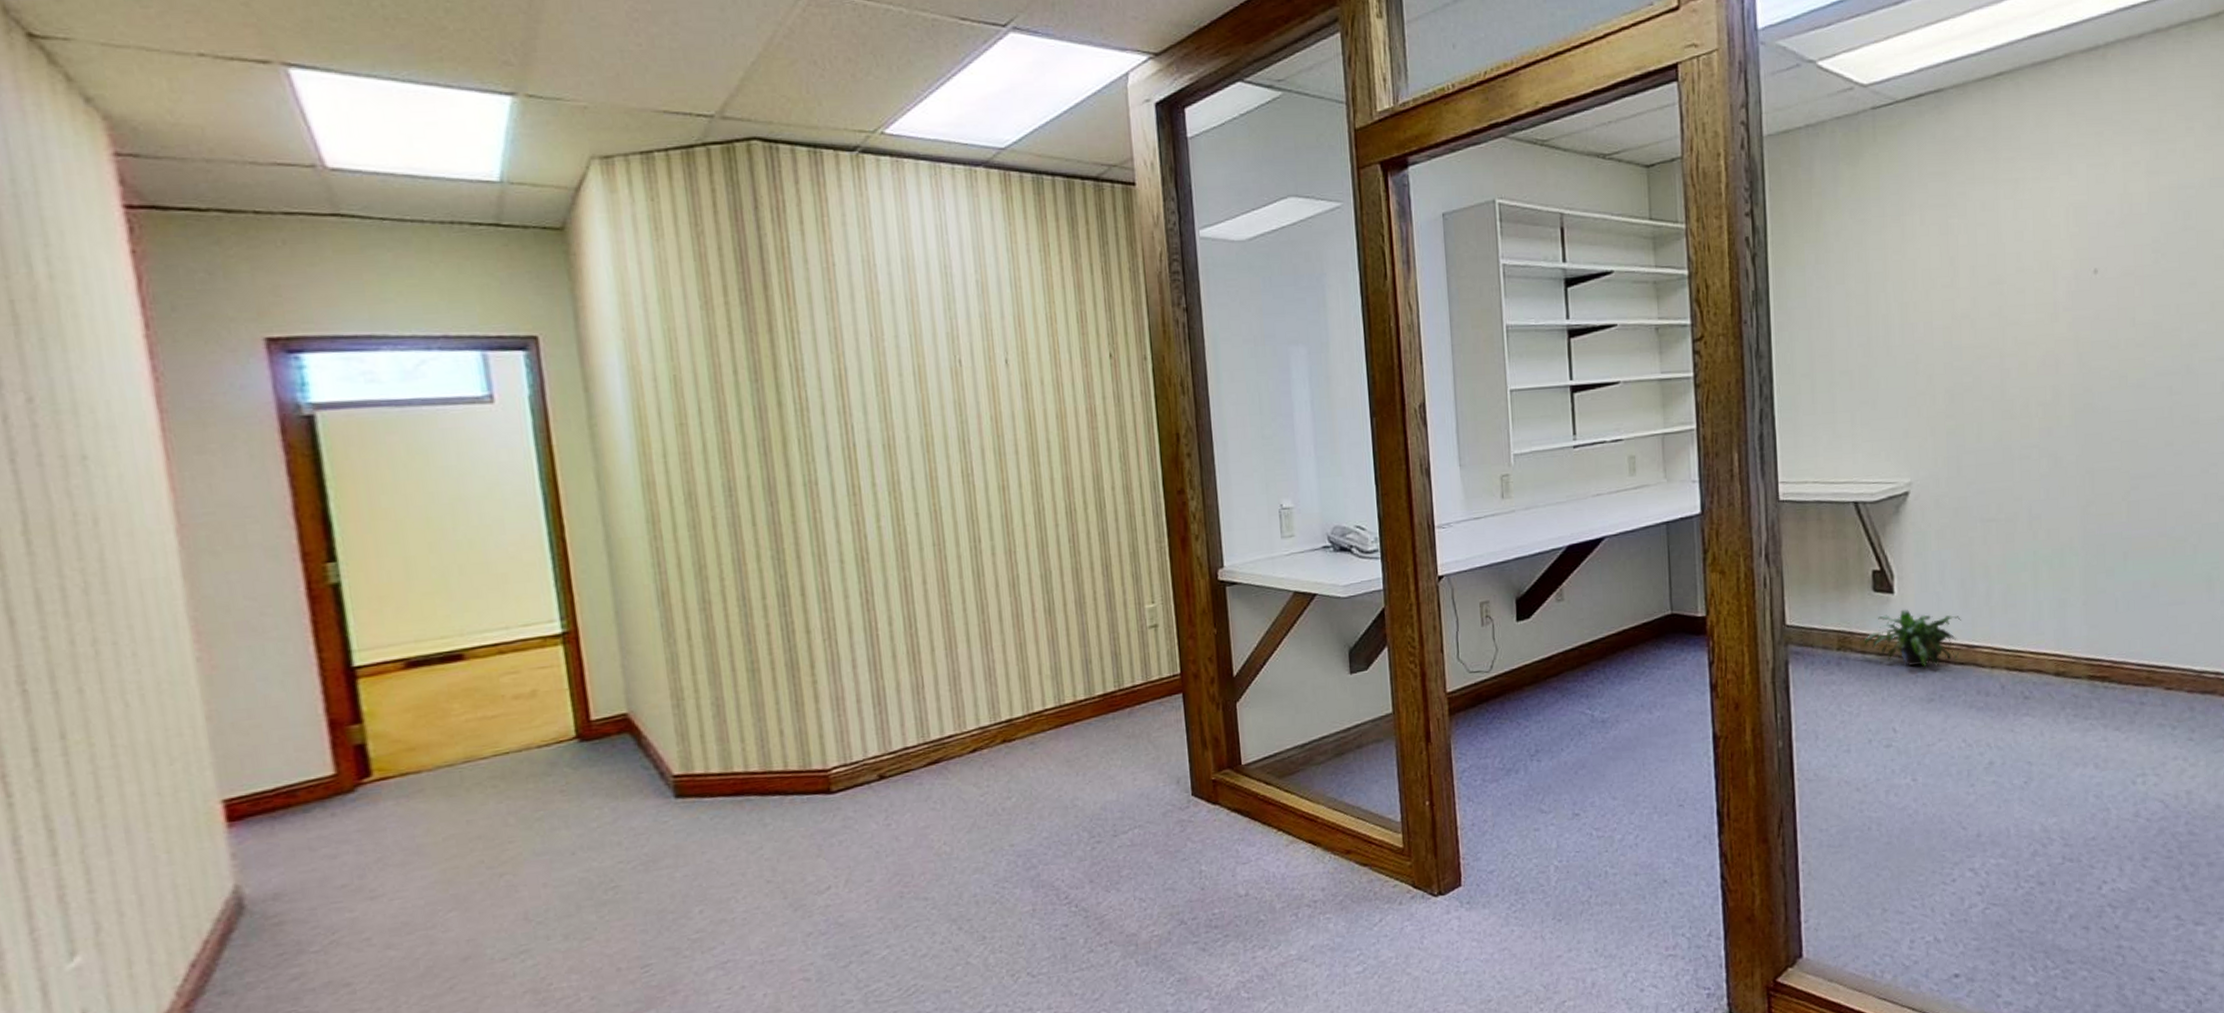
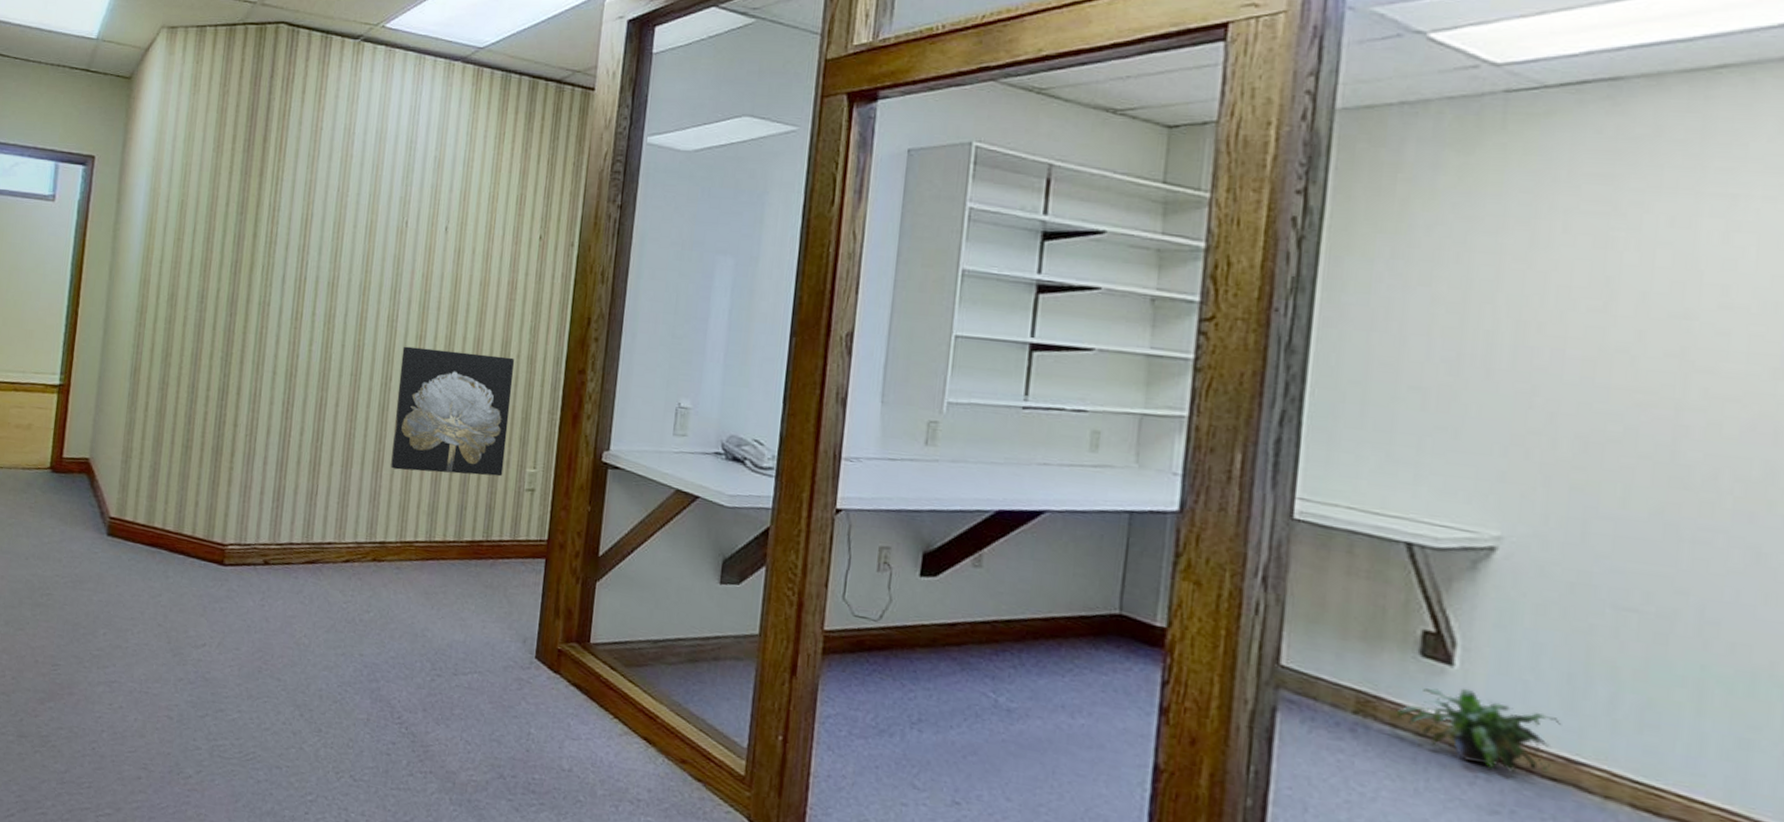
wall art: none [986,491,1122,639] -> present [391,346,515,477]

